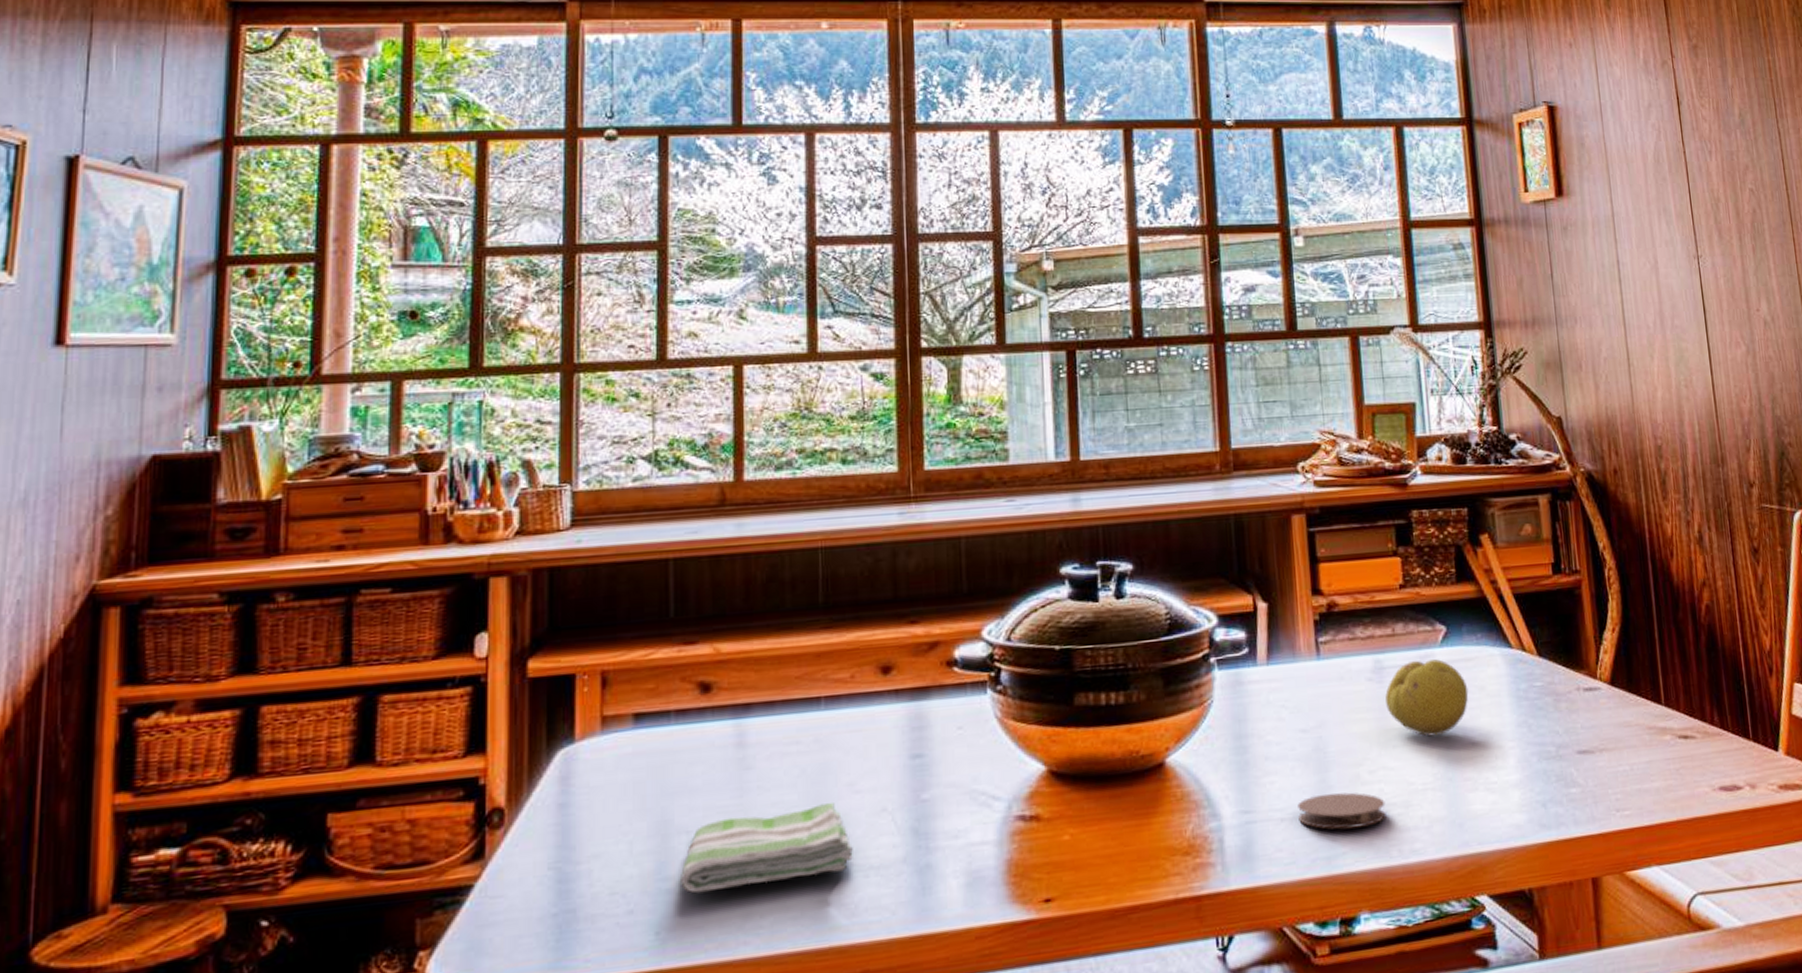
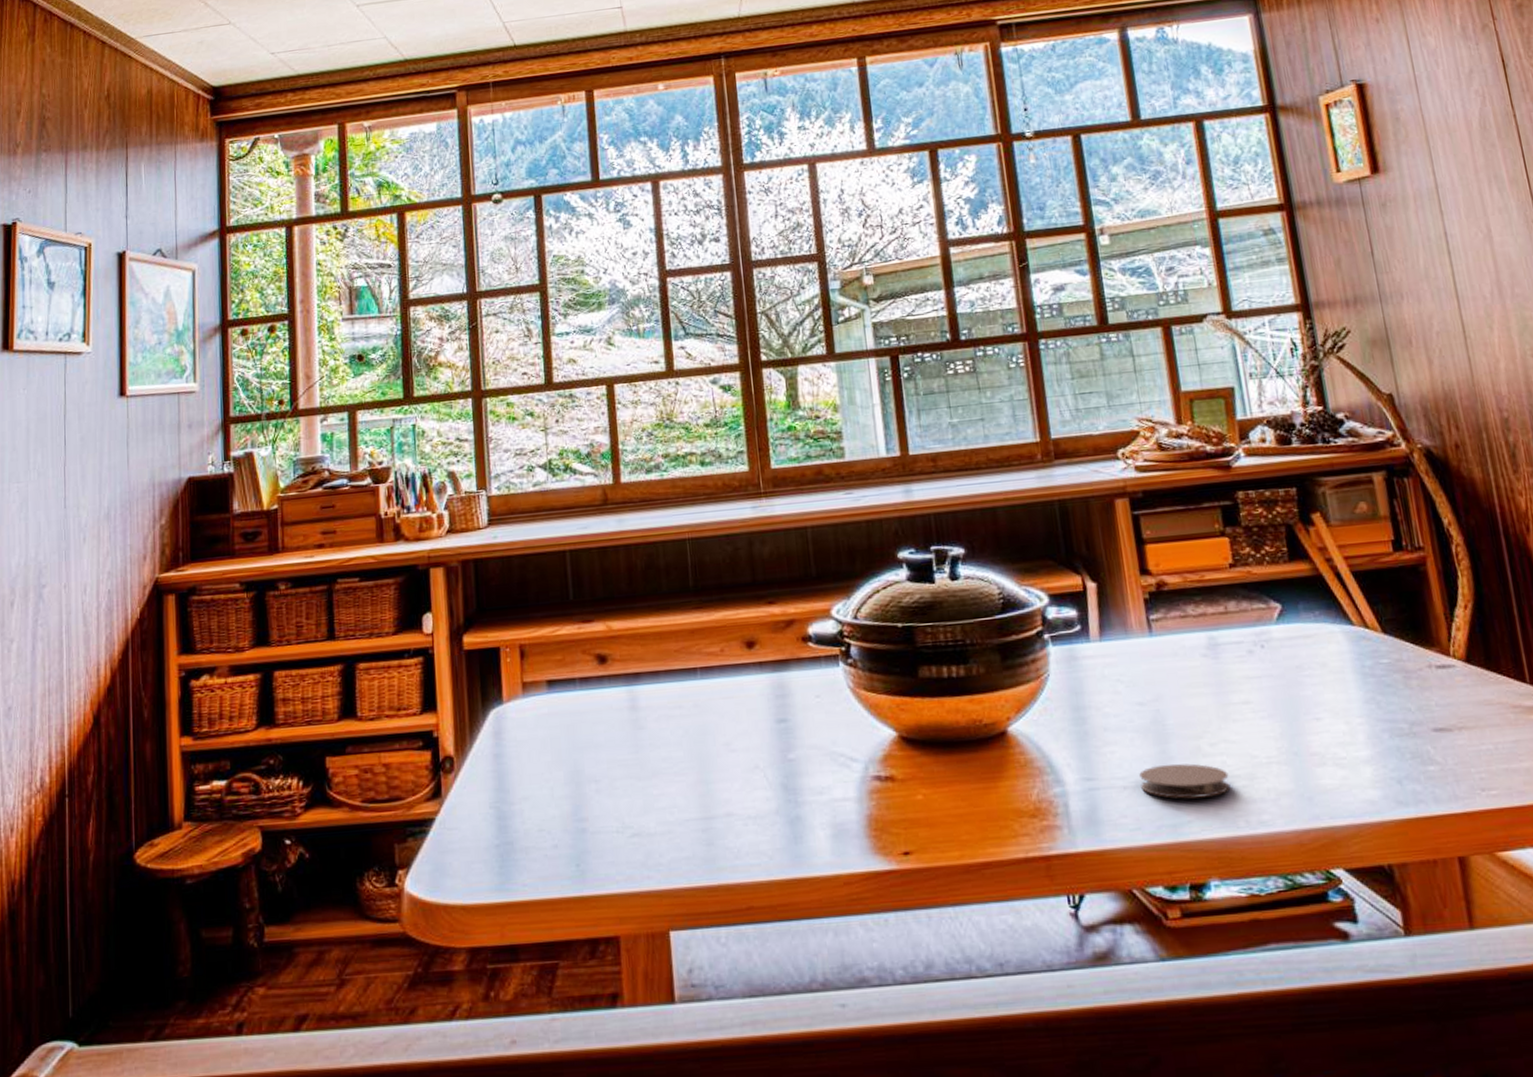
dish towel: present [681,803,853,894] -> none [593,760,733,833]
fruit: present [1385,659,1469,737] -> none [1221,636,1310,712]

